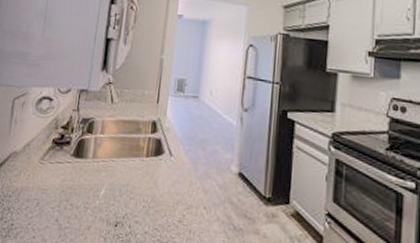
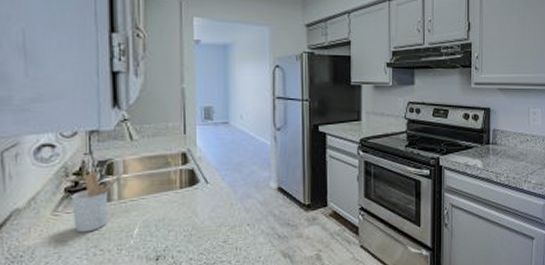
utensil holder: none [53,128,101,185] -> present [71,172,123,233]

